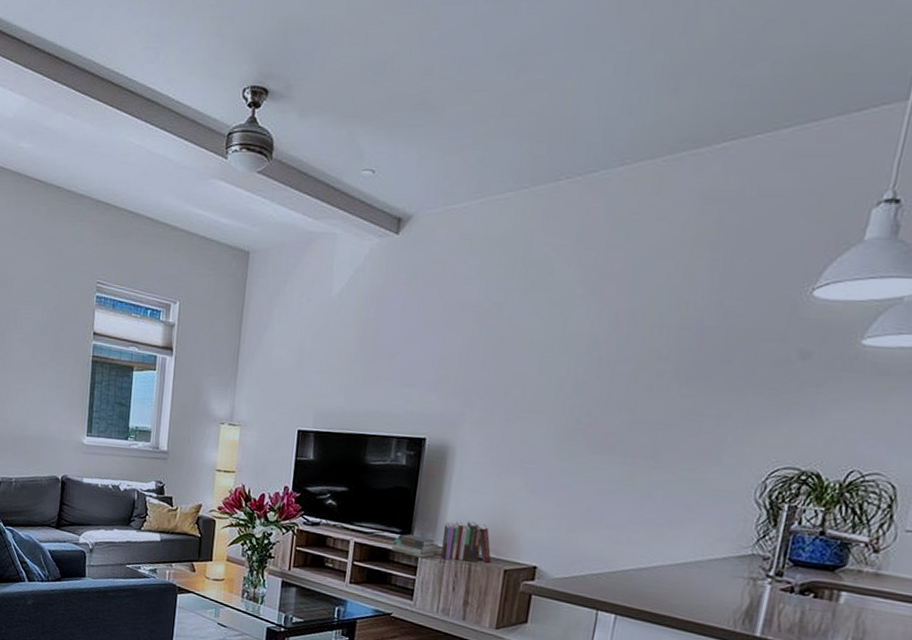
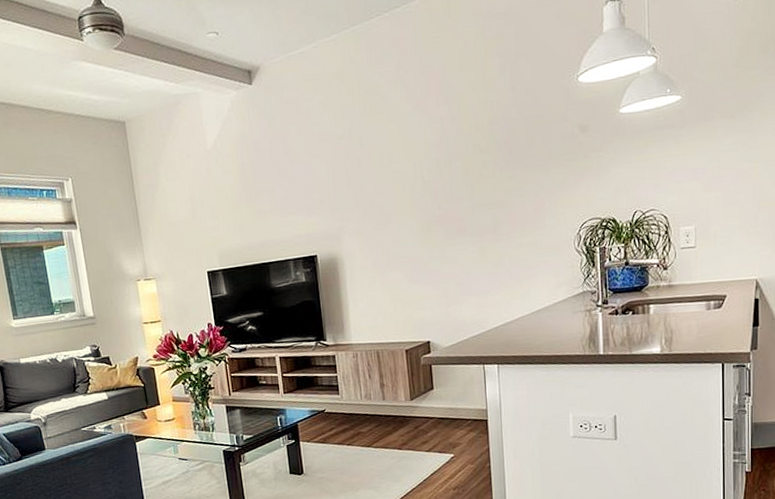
books: present [391,534,440,558] -> none [311,338,350,358]
books: present [441,521,491,564] -> none [349,316,394,354]

